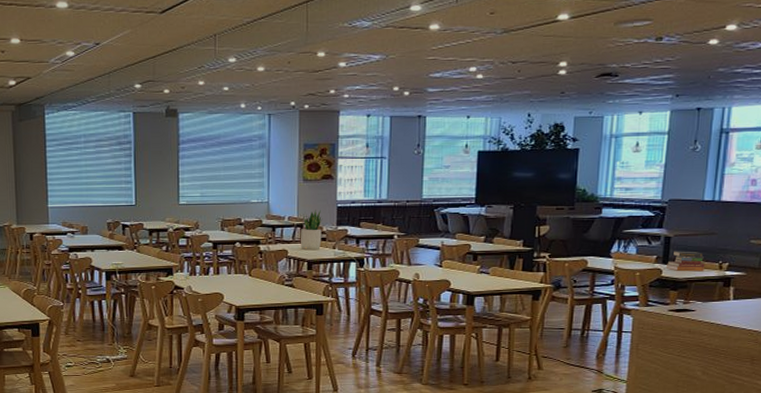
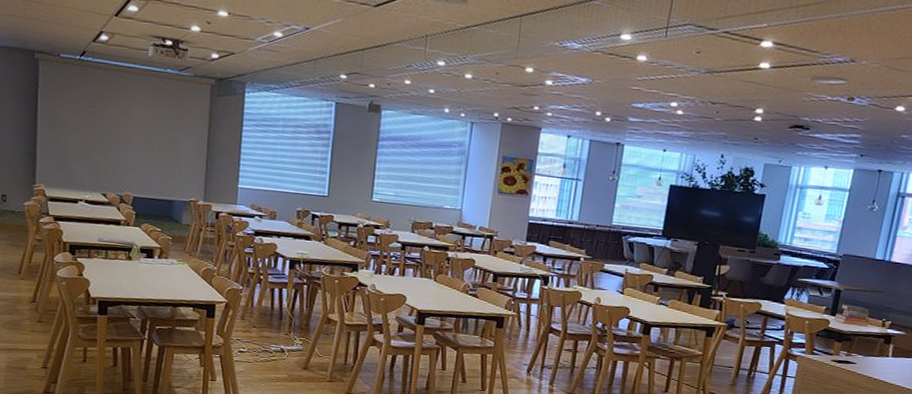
planter: present [301,209,323,251] -> none [488,222,514,264]

